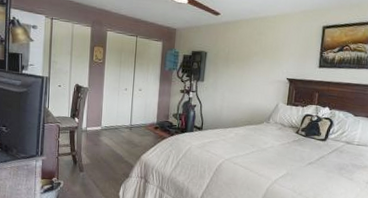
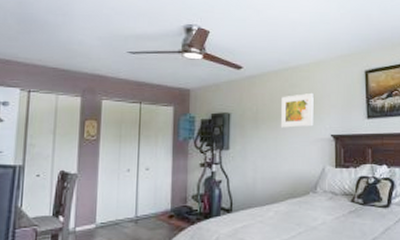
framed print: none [246,41,277,70] -> present [280,92,314,128]

